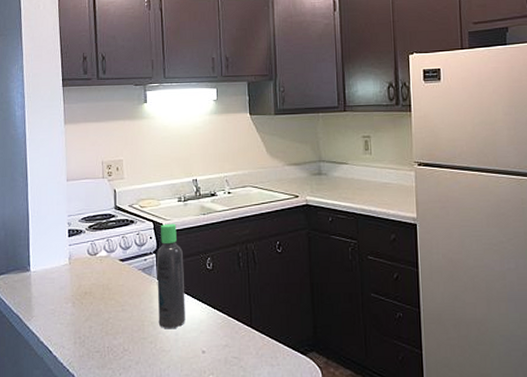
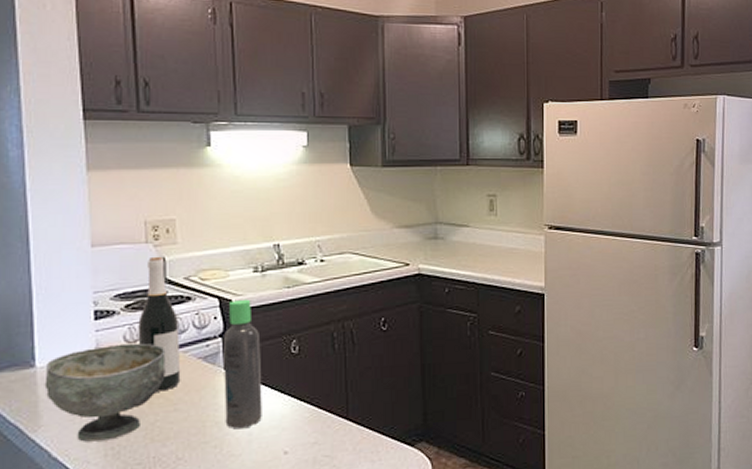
bowl: none [36,256,116,331] -> present [44,343,166,442]
wine bottle: none [97,188,127,295] -> present [138,256,181,392]

